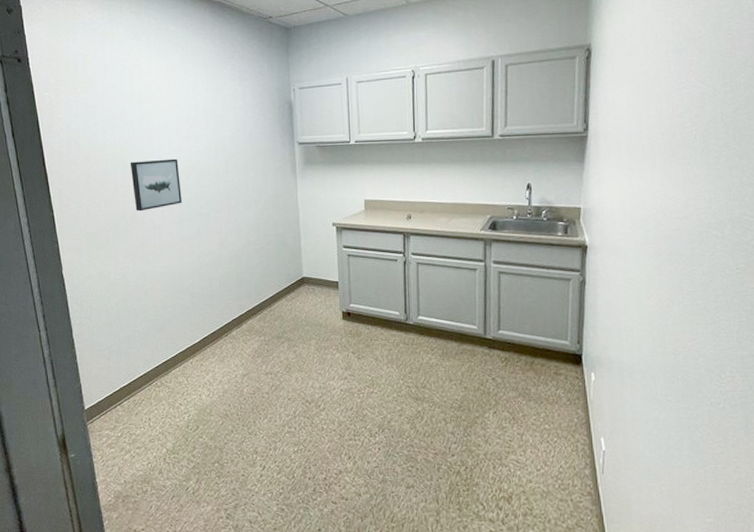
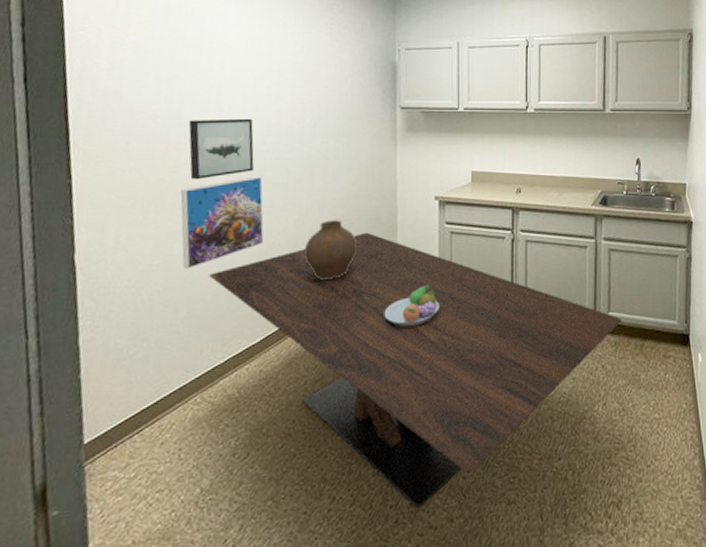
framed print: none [130,207,195,283] -> present [180,176,264,269]
dining table: none [157,254,512,481] -> present [209,232,622,508]
vase: none [226,244,270,294] -> present [303,220,358,279]
fruit bowl: none [294,300,341,334] -> present [384,284,440,326]

